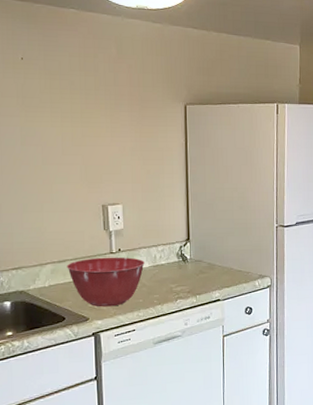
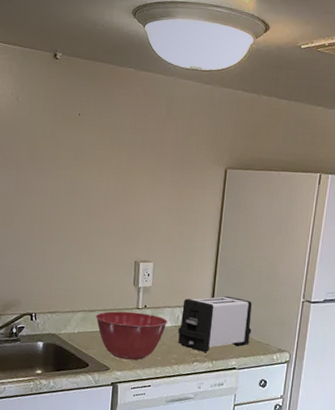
toaster: none [157,230,231,288] -> present [178,296,252,353]

